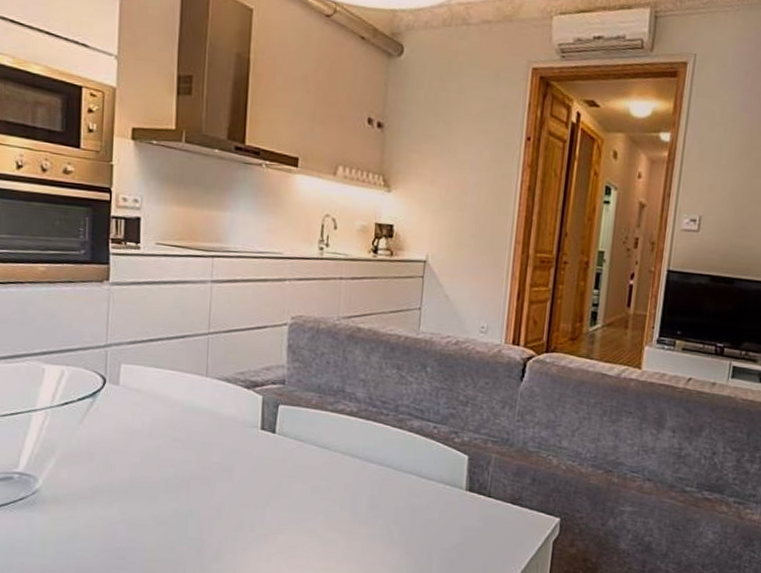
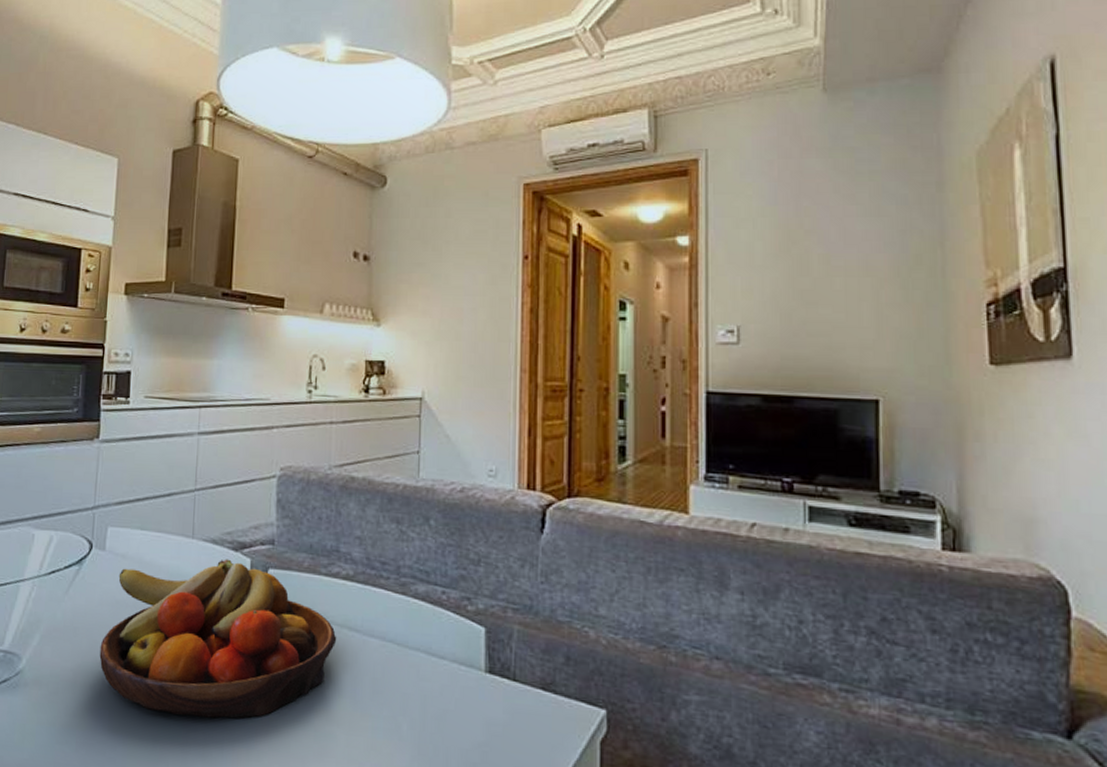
fruit bowl: none [116,395,340,528] -> present [99,559,337,719]

